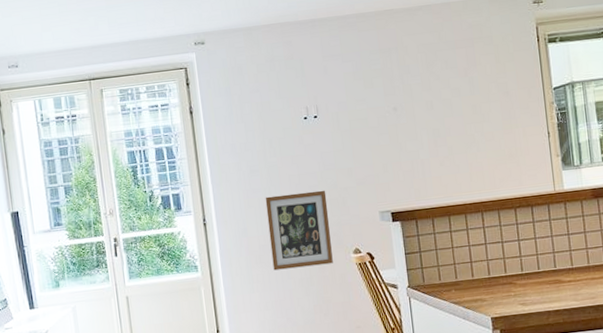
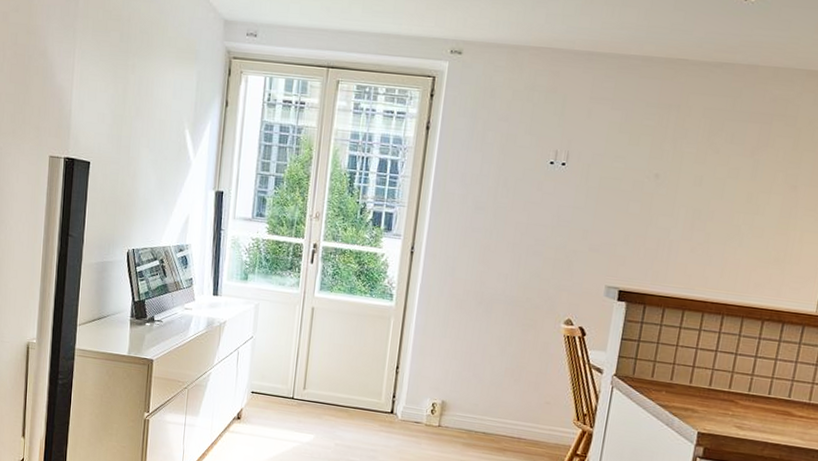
wall art: present [265,190,333,271] -> none [472,239,553,329]

